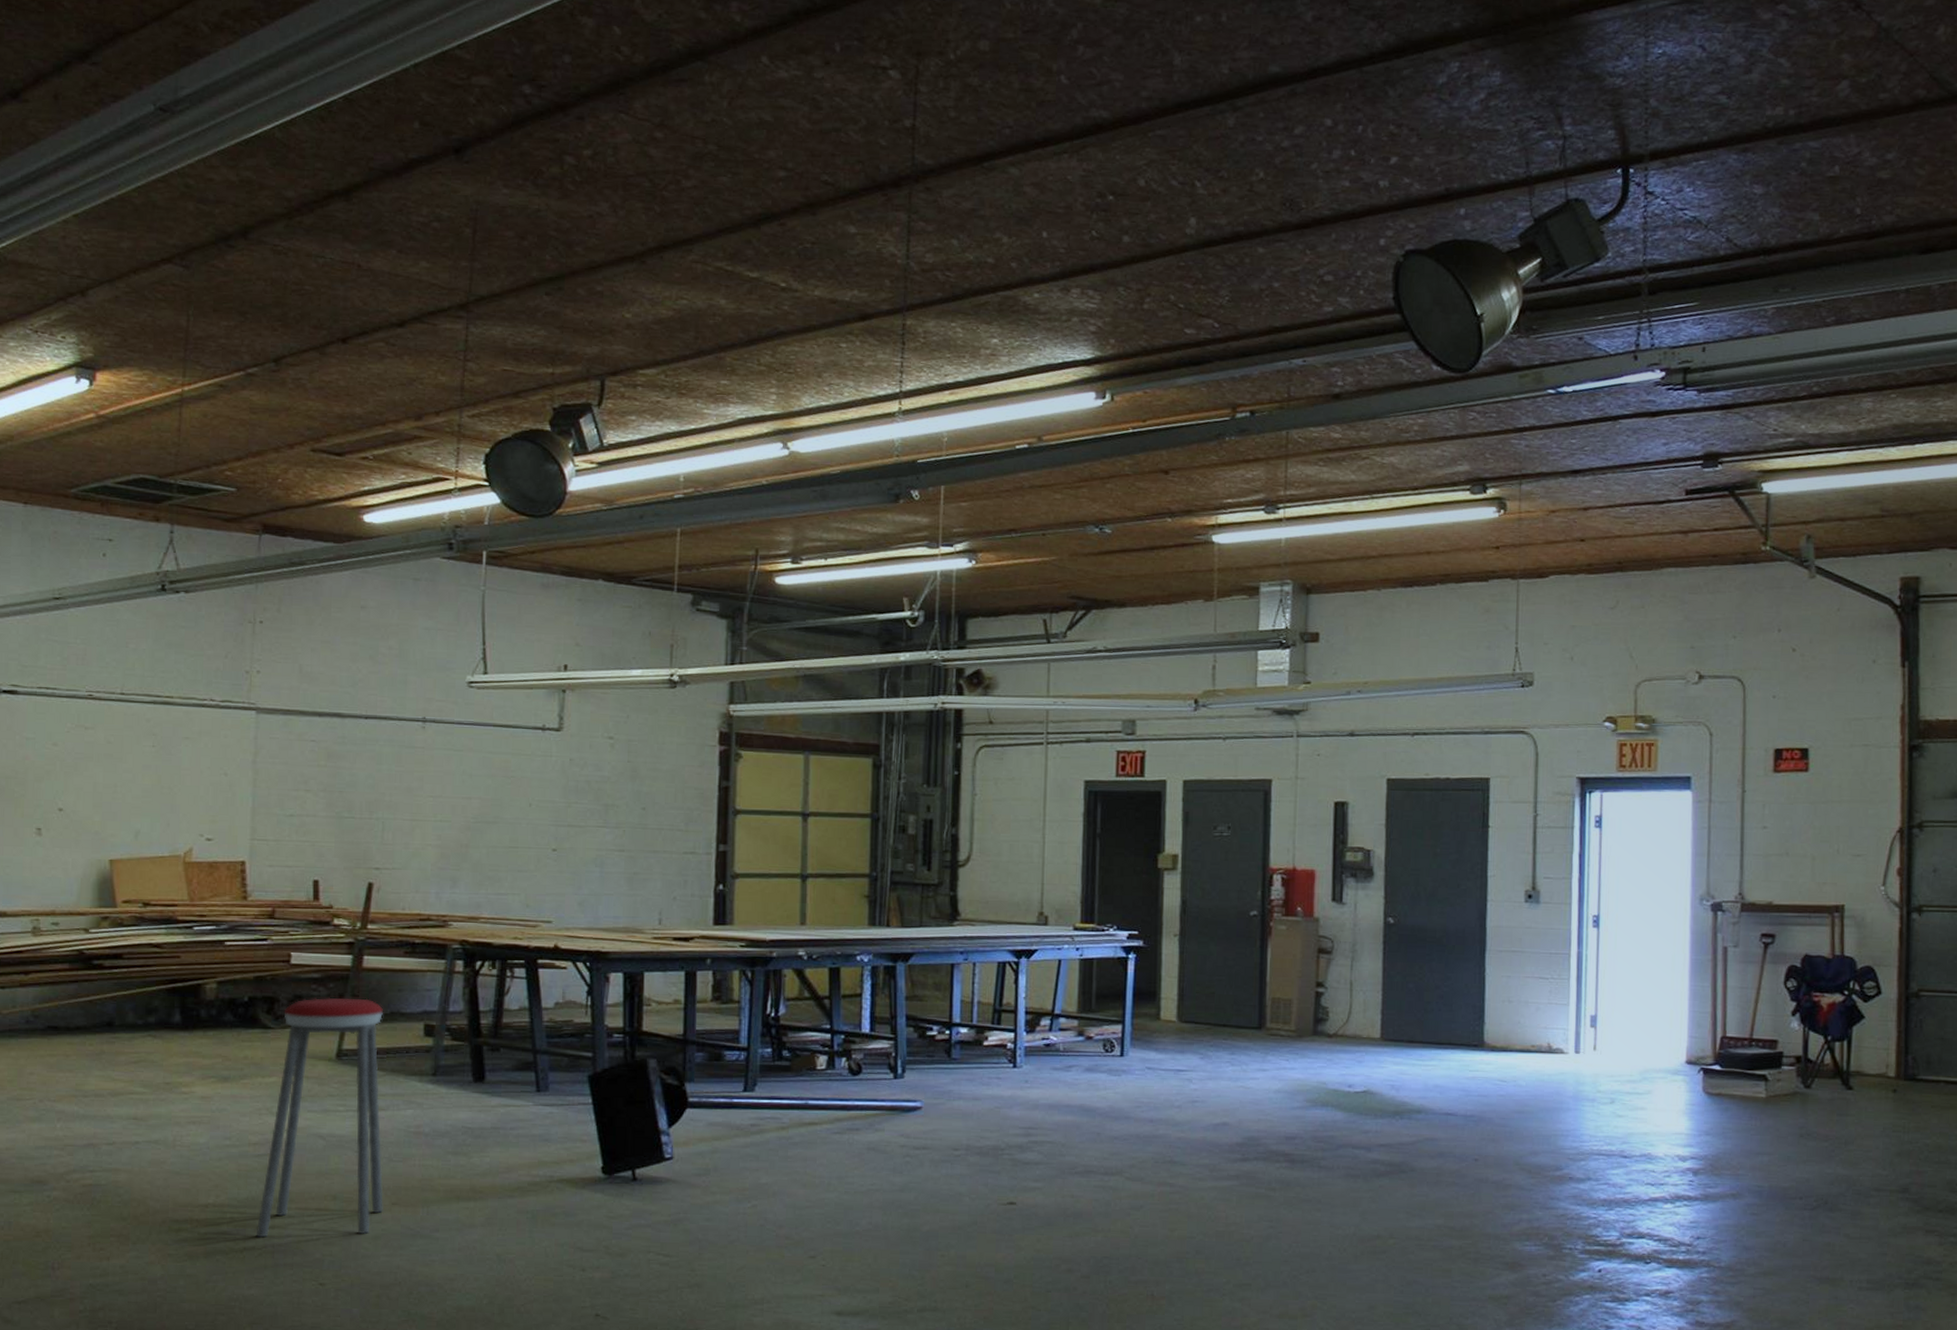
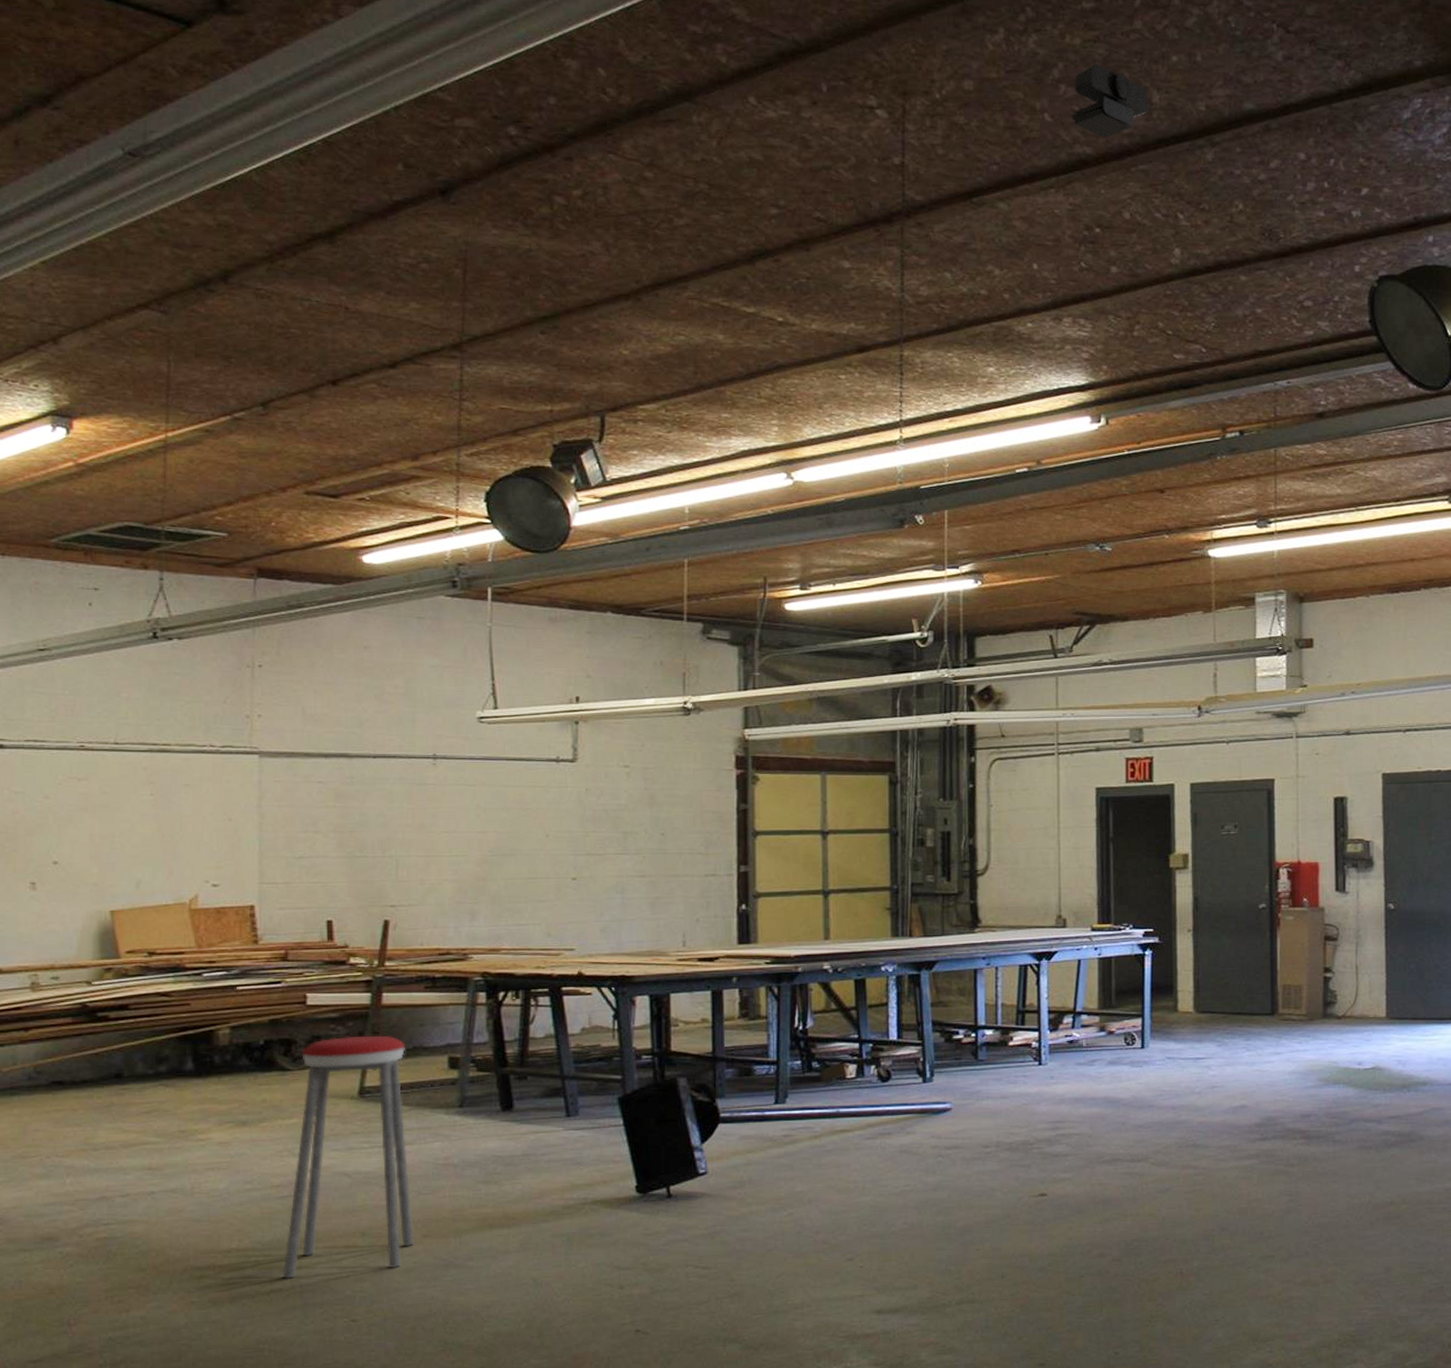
security camera: none [1089,24,1170,101] -> present [1072,64,1149,138]

